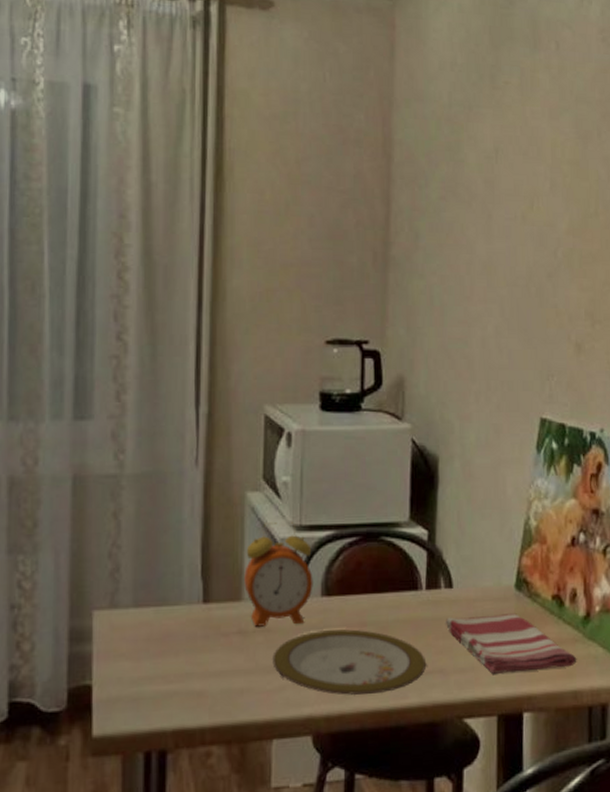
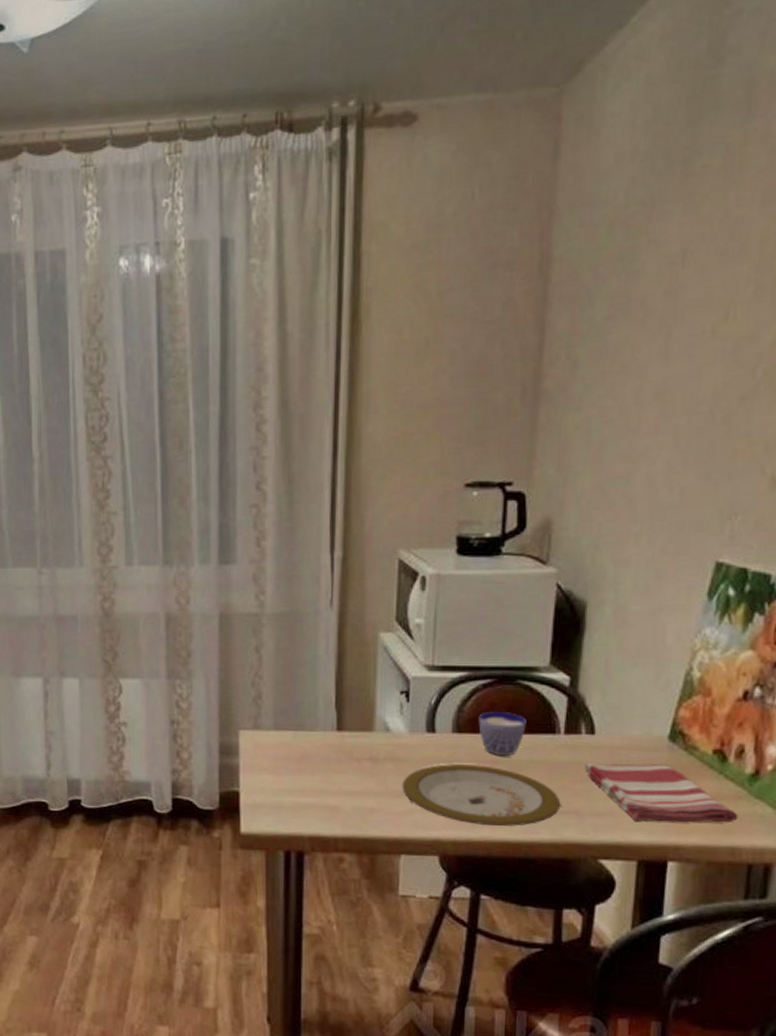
alarm clock: present [244,522,313,627] -> none [376,662,445,757]
cup: none [346,569,391,618] -> present [478,711,526,757]

